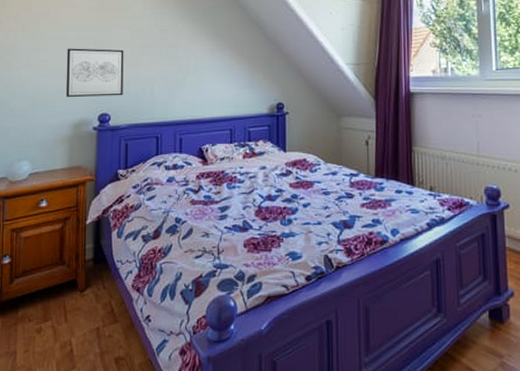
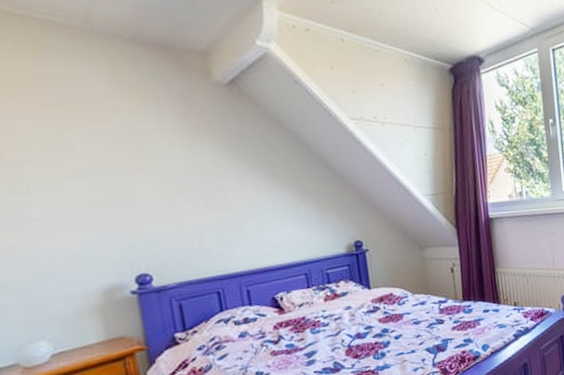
wall art: present [65,48,124,97] -> none [71,198,164,261]

